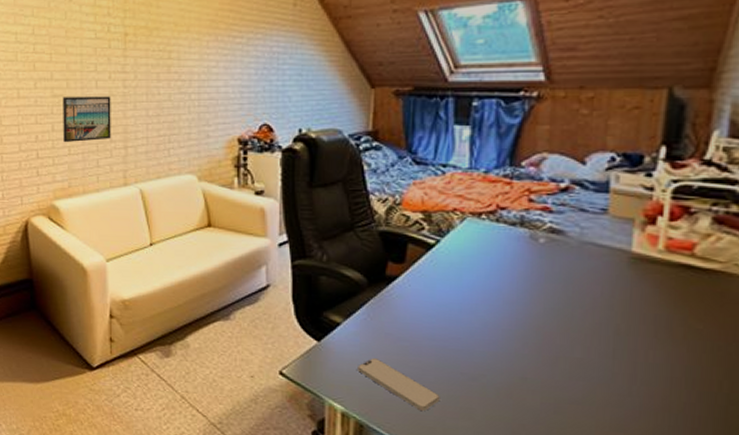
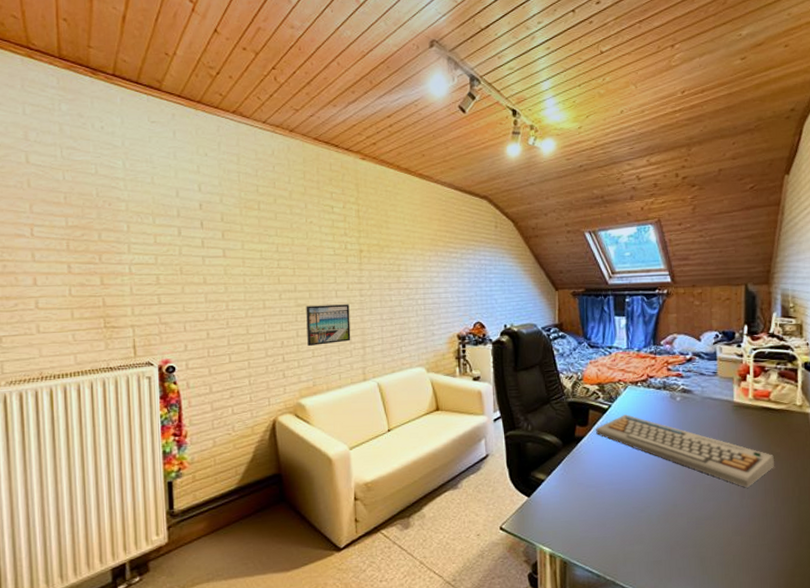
smartphone: present [357,358,440,412] -> none [559,505,620,543]
keyboard: none [416,254,691,371] -> present [596,414,774,488]

